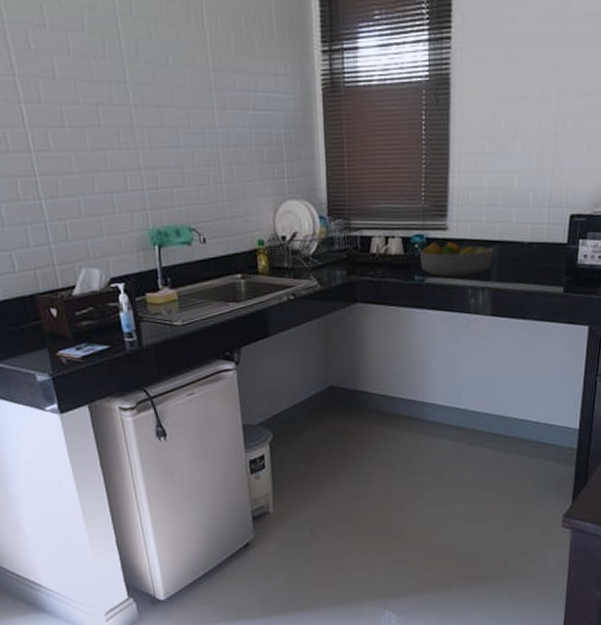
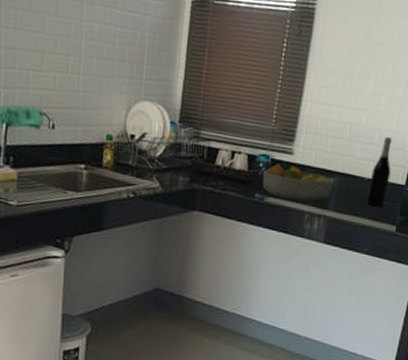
wine bottle: none [529,196,551,269] -> present [366,137,392,206]

